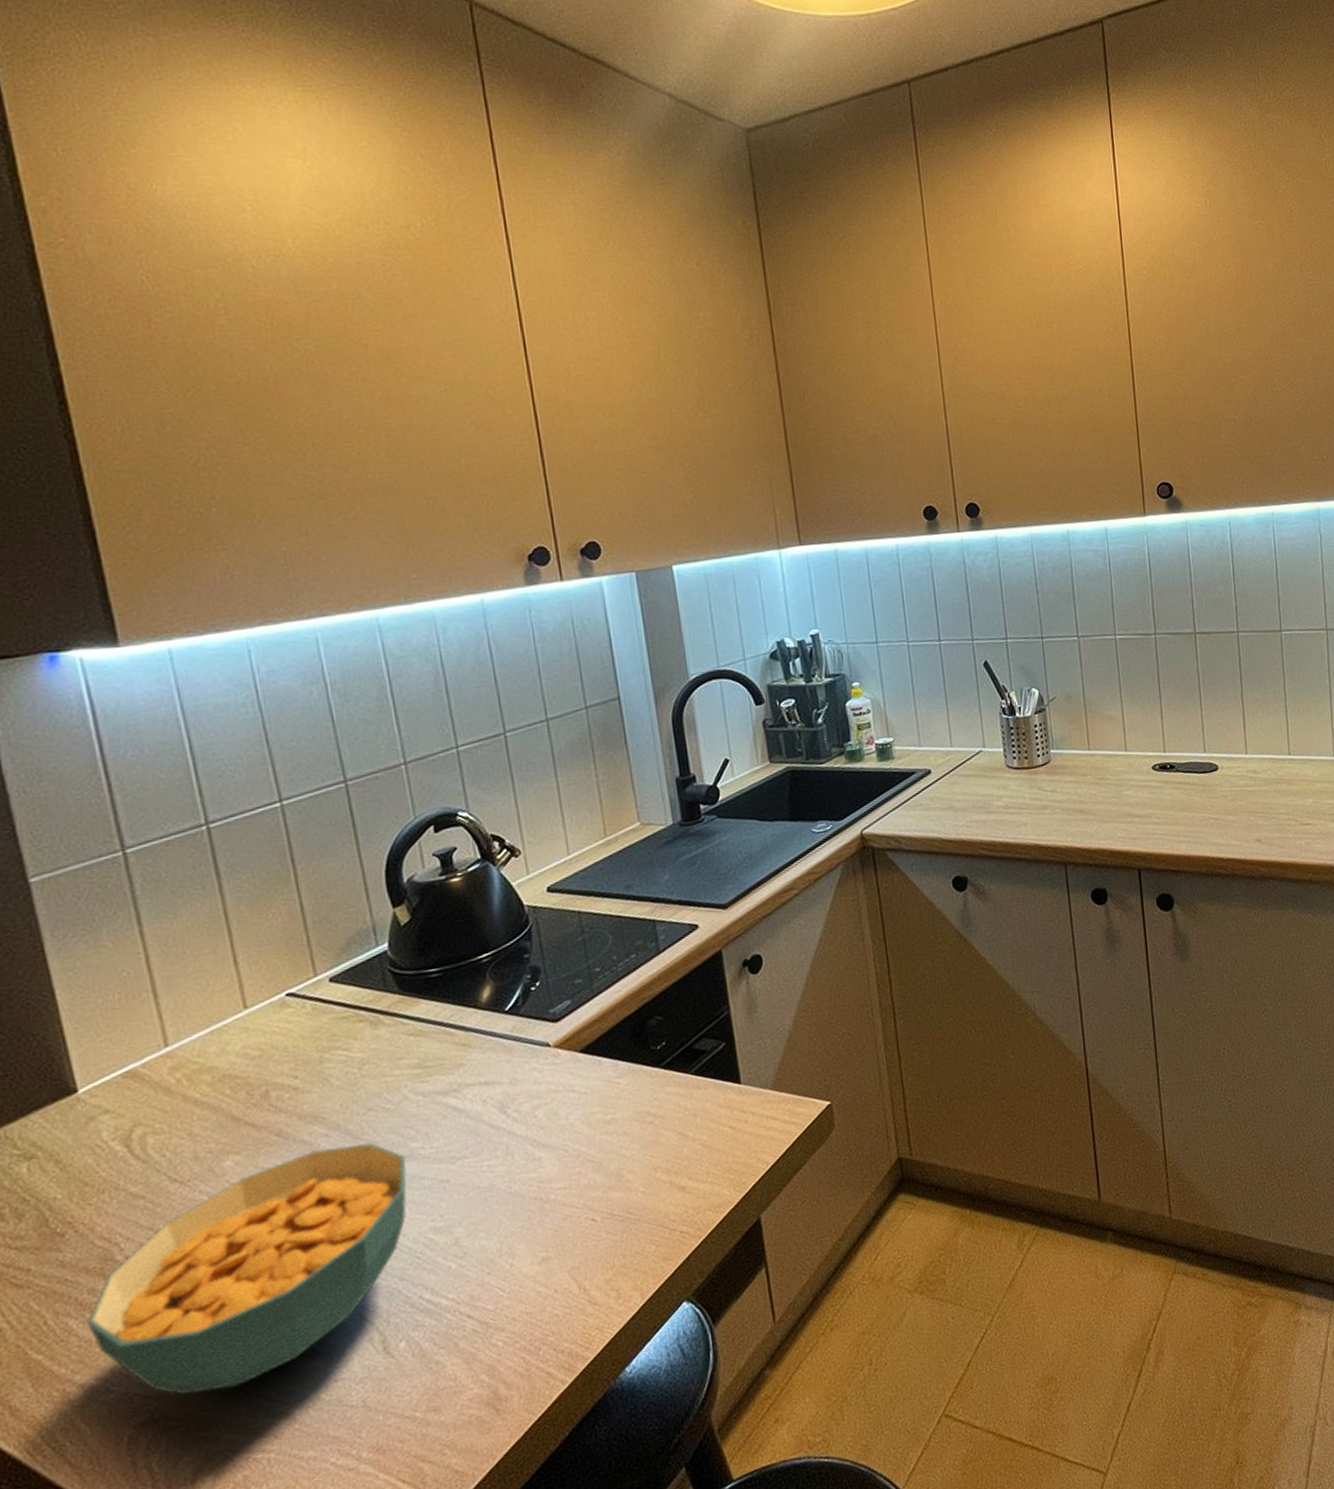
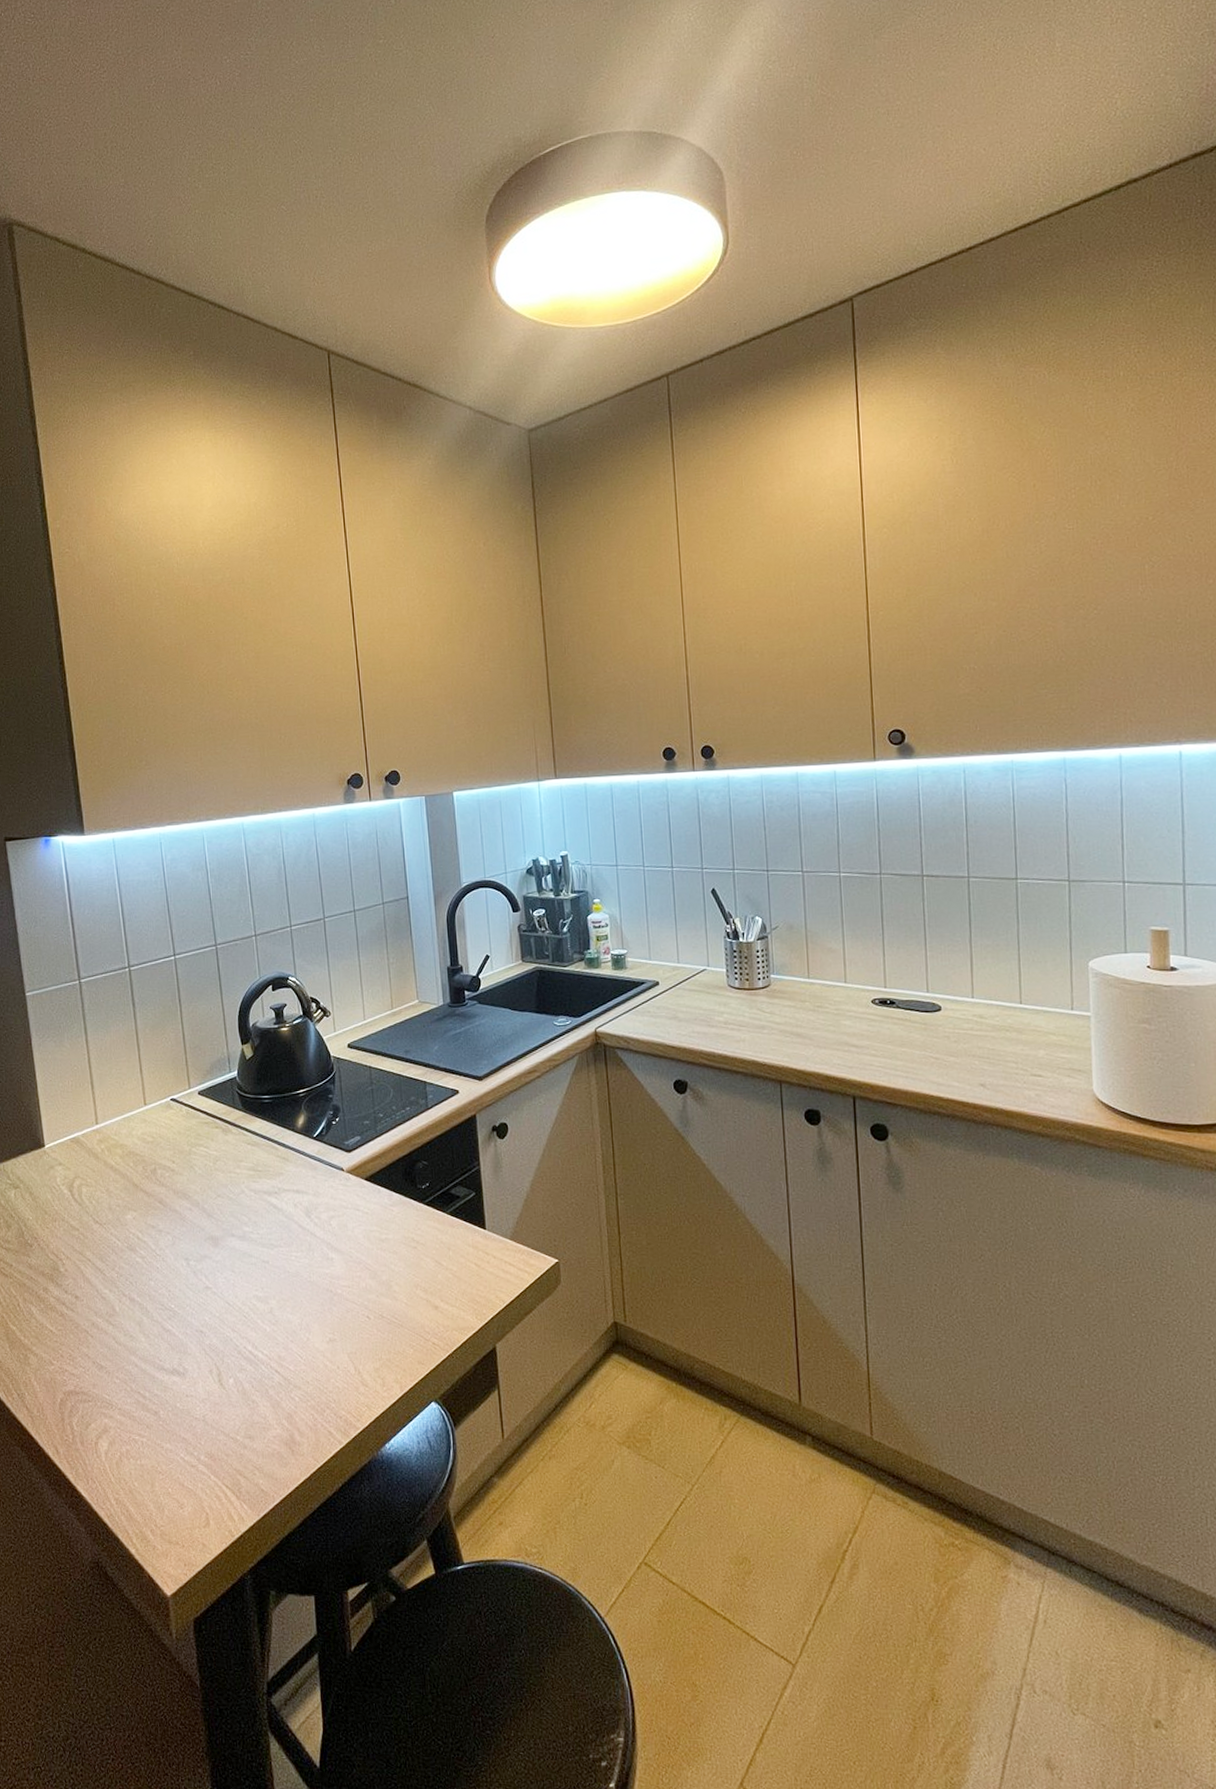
cereal bowl: present [87,1142,407,1395] -> none [41,1219,241,1382]

